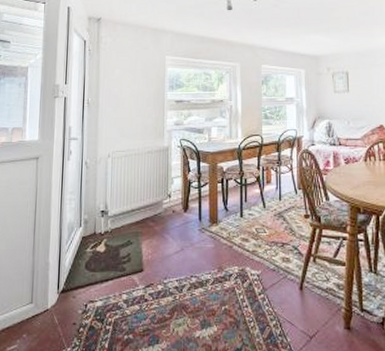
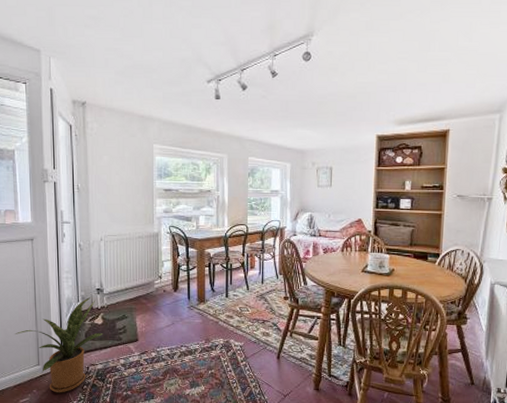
house plant: none [9,221,106,338] -> present [15,297,103,393]

